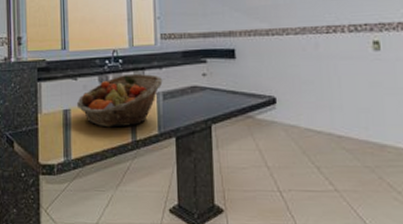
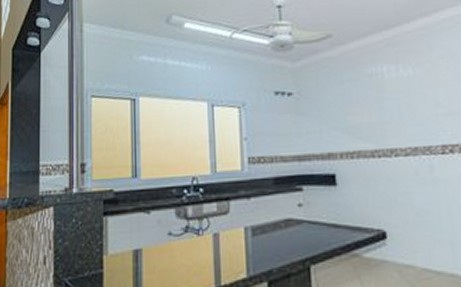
fruit basket: present [77,73,163,128] -> none [150,205,251,271]

